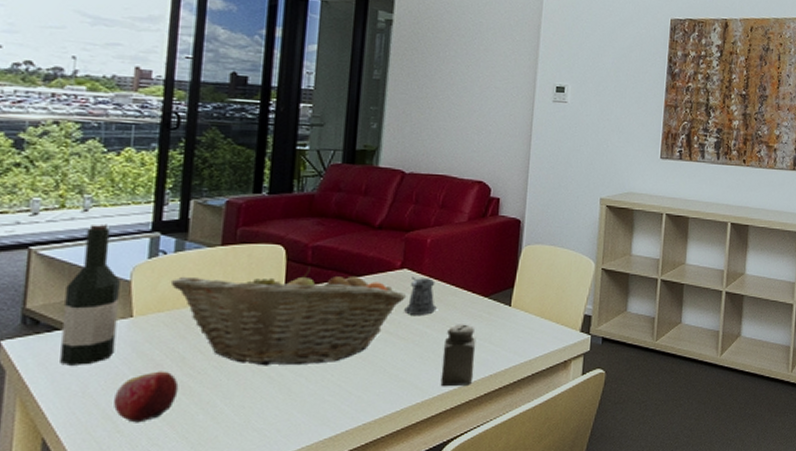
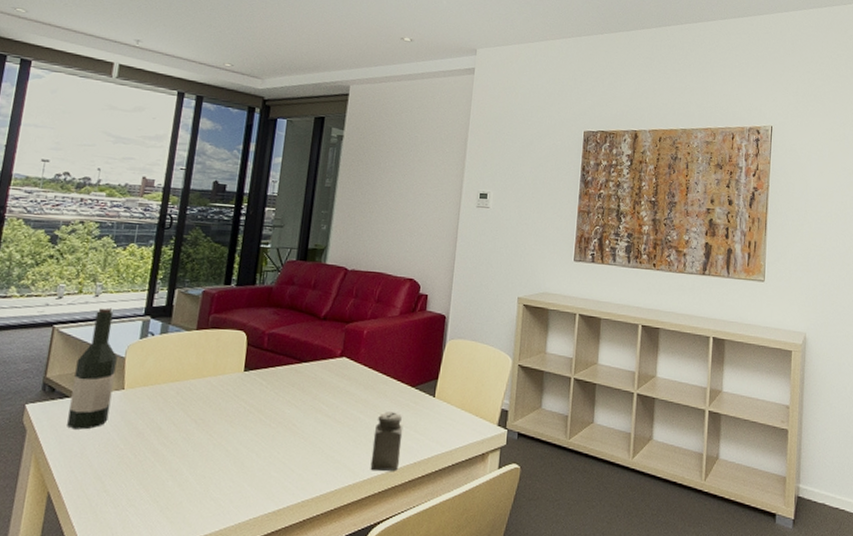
apple: present [114,371,179,423] -> none [104,439,155,485]
fruit basket: present [170,267,407,366] -> none [155,352,345,442]
pepper shaker: present [404,276,437,315] -> none [342,364,370,401]

